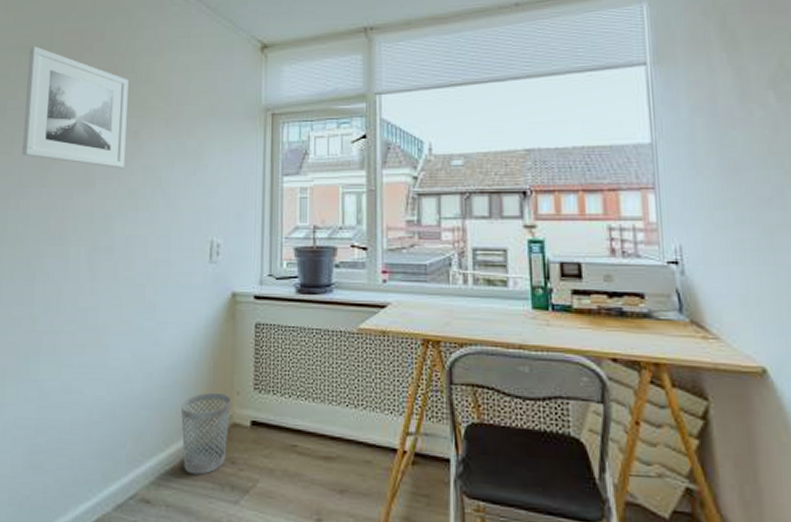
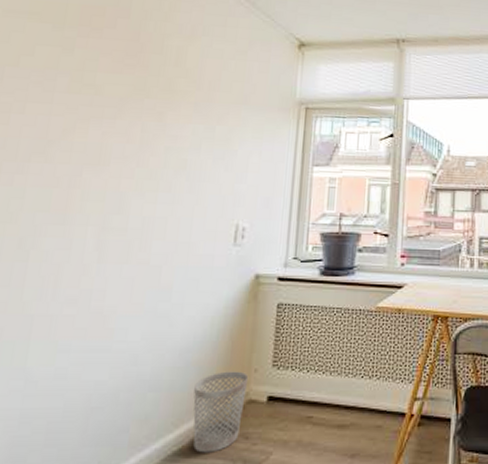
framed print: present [22,46,129,169] -> none [21,13,156,149]

